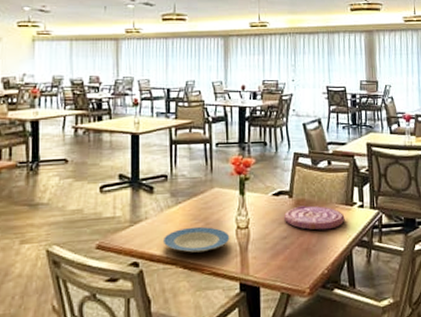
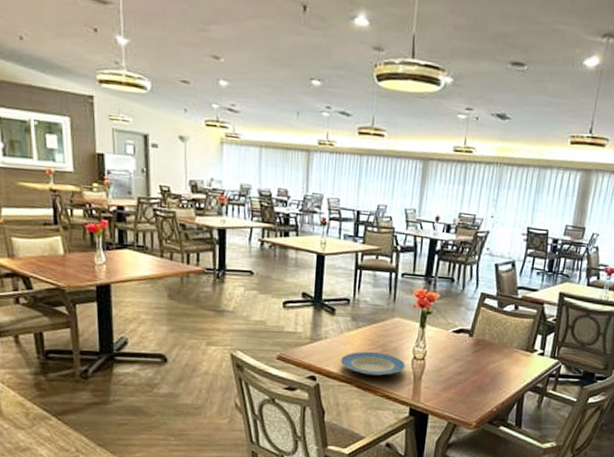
plate: present [284,205,345,231] -> none [461,345,523,372]

